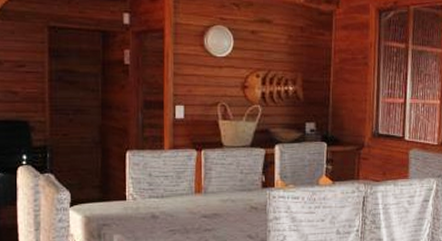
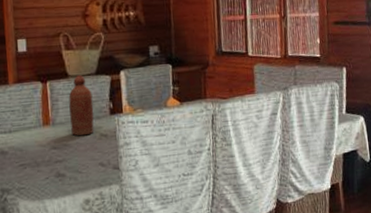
bottle: none [222,146,246,207] -> present [68,75,94,136]

